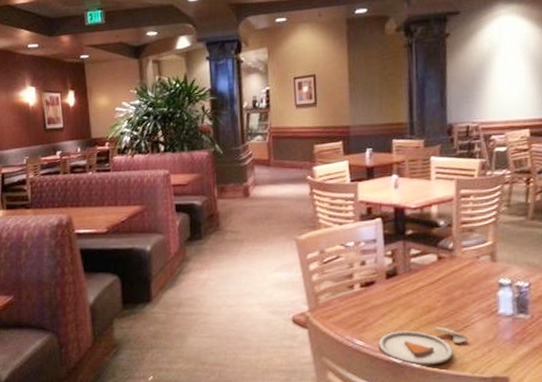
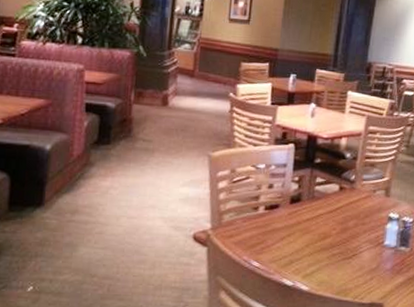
dinner plate: present [379,326,469,365] -> none [273,253,355,289]

